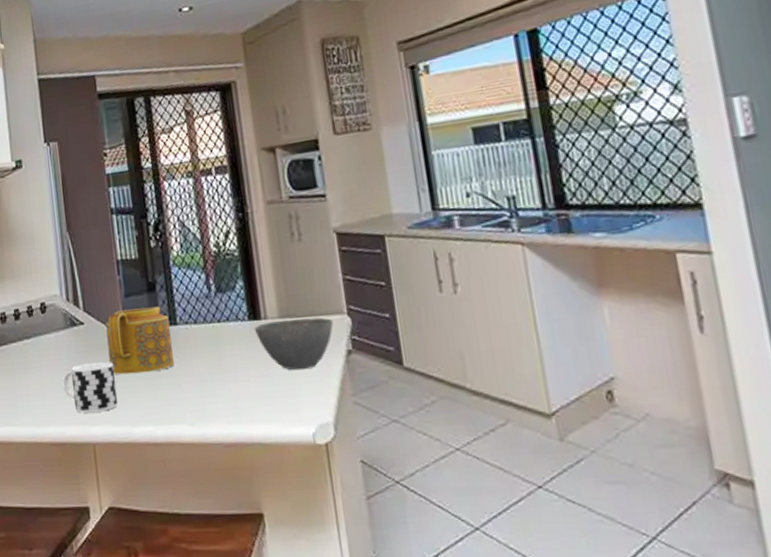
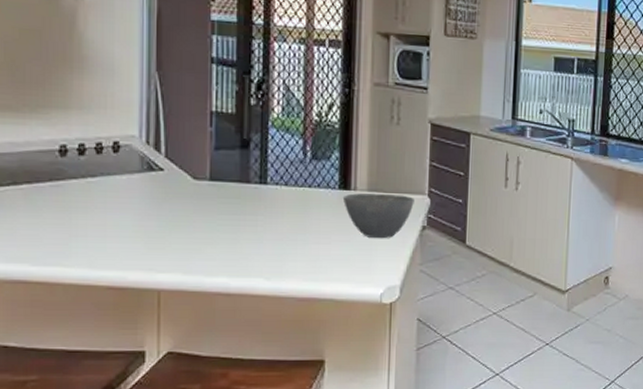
cup: present [62,362,118,413] -> none [130,211,193,260]
teapot: present [105,306,174,375] -> none [188,162,260,227]

